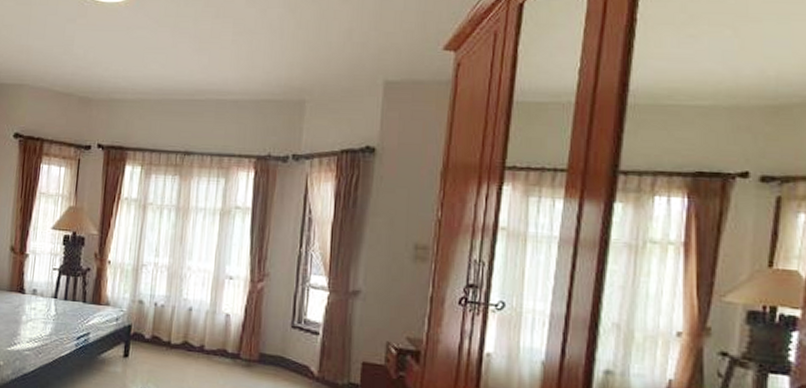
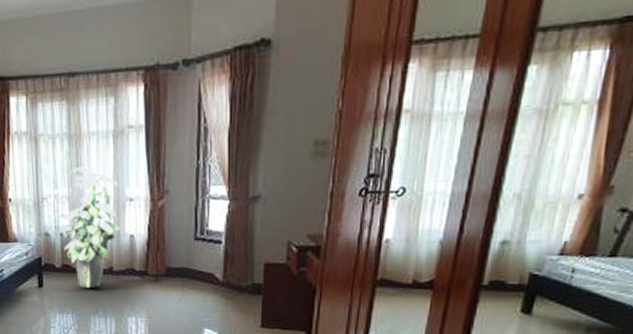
indoor plant: none [155,239,219,366] -> present [58,167,122,288]

